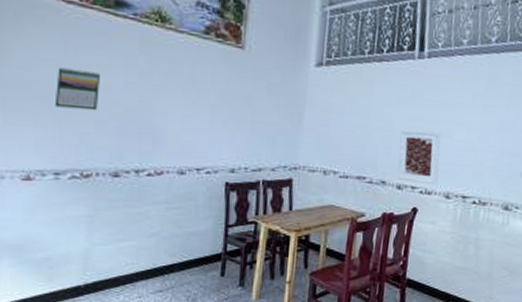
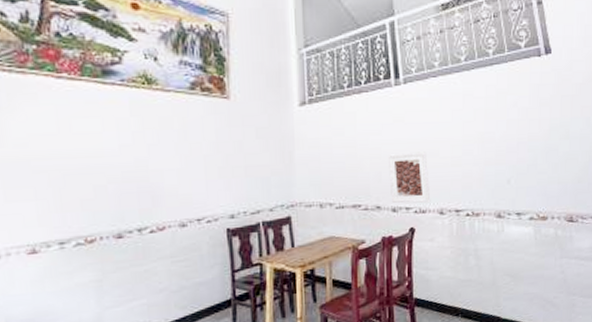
calendar: present [54,67,100,111] -> none [52,139,96,179]

